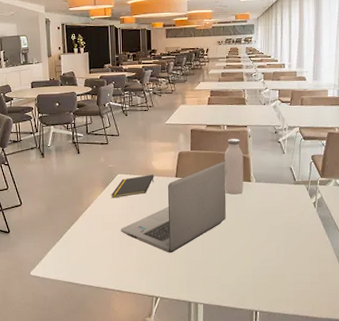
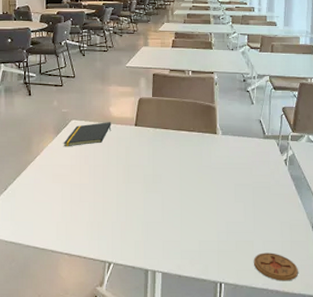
laptop: present [120,161,226,253] -> none [72,110,190,212]
water bottle: present [224,139,244,195] -> none [188,86,210,148]
coaster: none [285,284,326,308] -> present [253,252,298,281]

